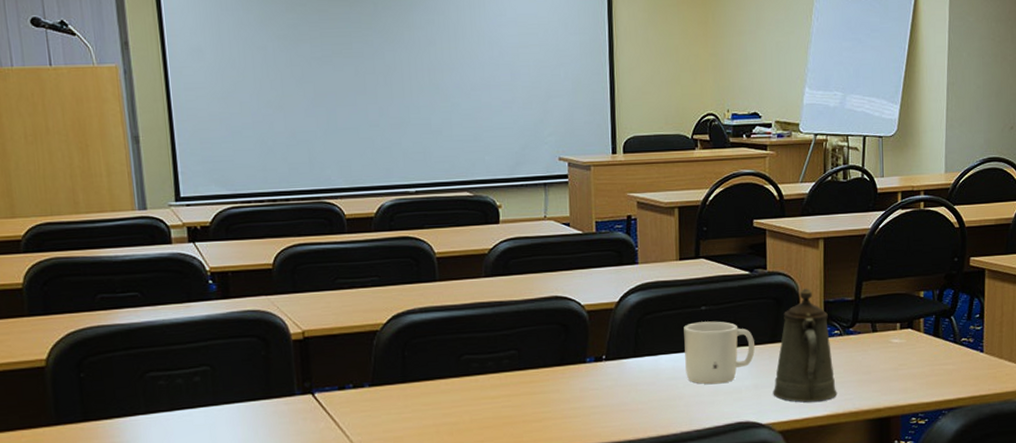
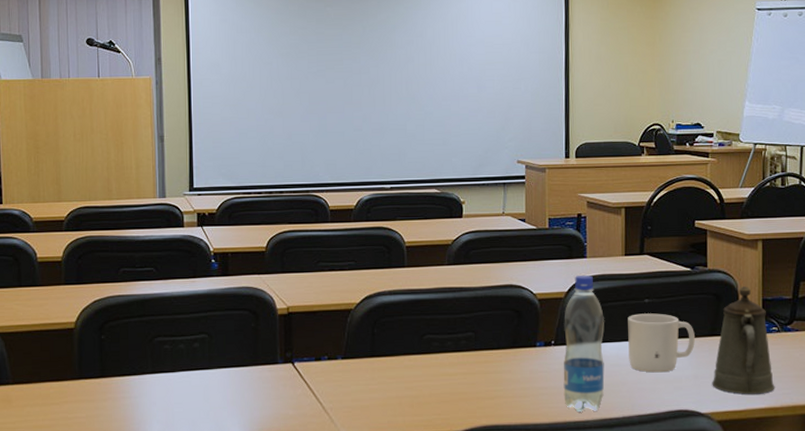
bottle: none [615,282,661,430] -> present [563,274,605,412]

